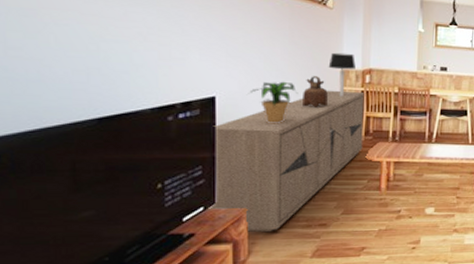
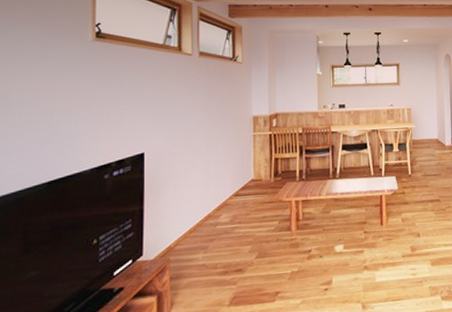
sideboard: present [210,90,364,233] -> none [138,136,273,283]
potted plant: present [248,81,298,124] -> none [171,132,214,174]
vessel: present [303,76,328,109] -> none [218,125,240,155]
table lamp: present [328,52,356,97] -> none [240,101,263,142]

